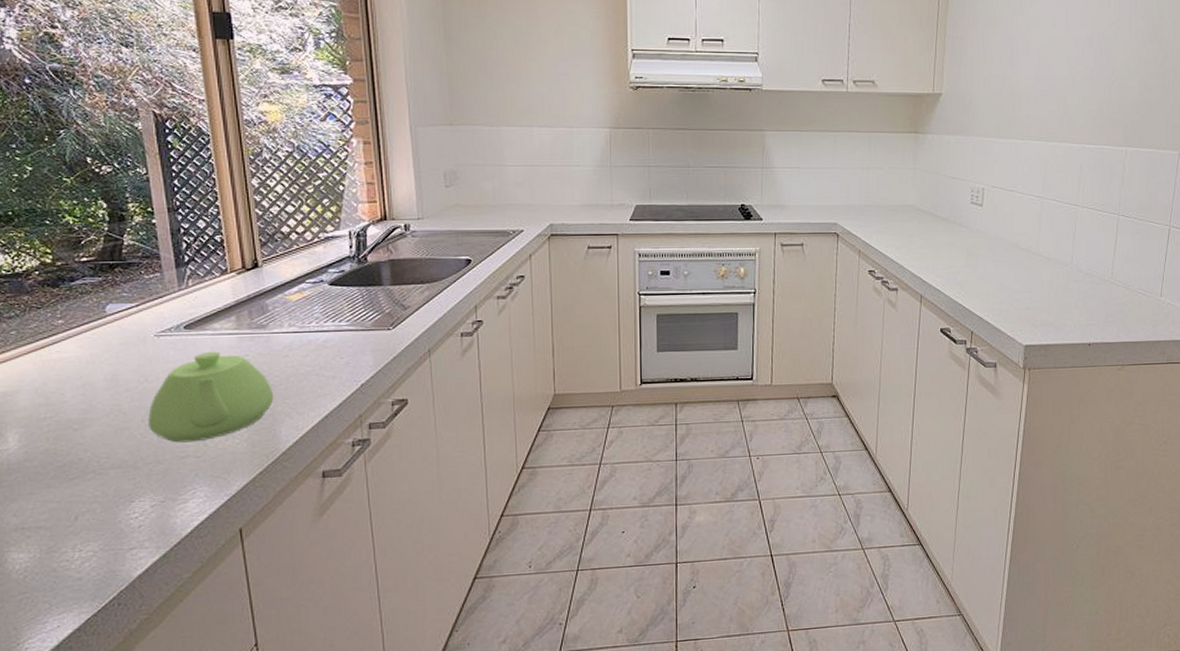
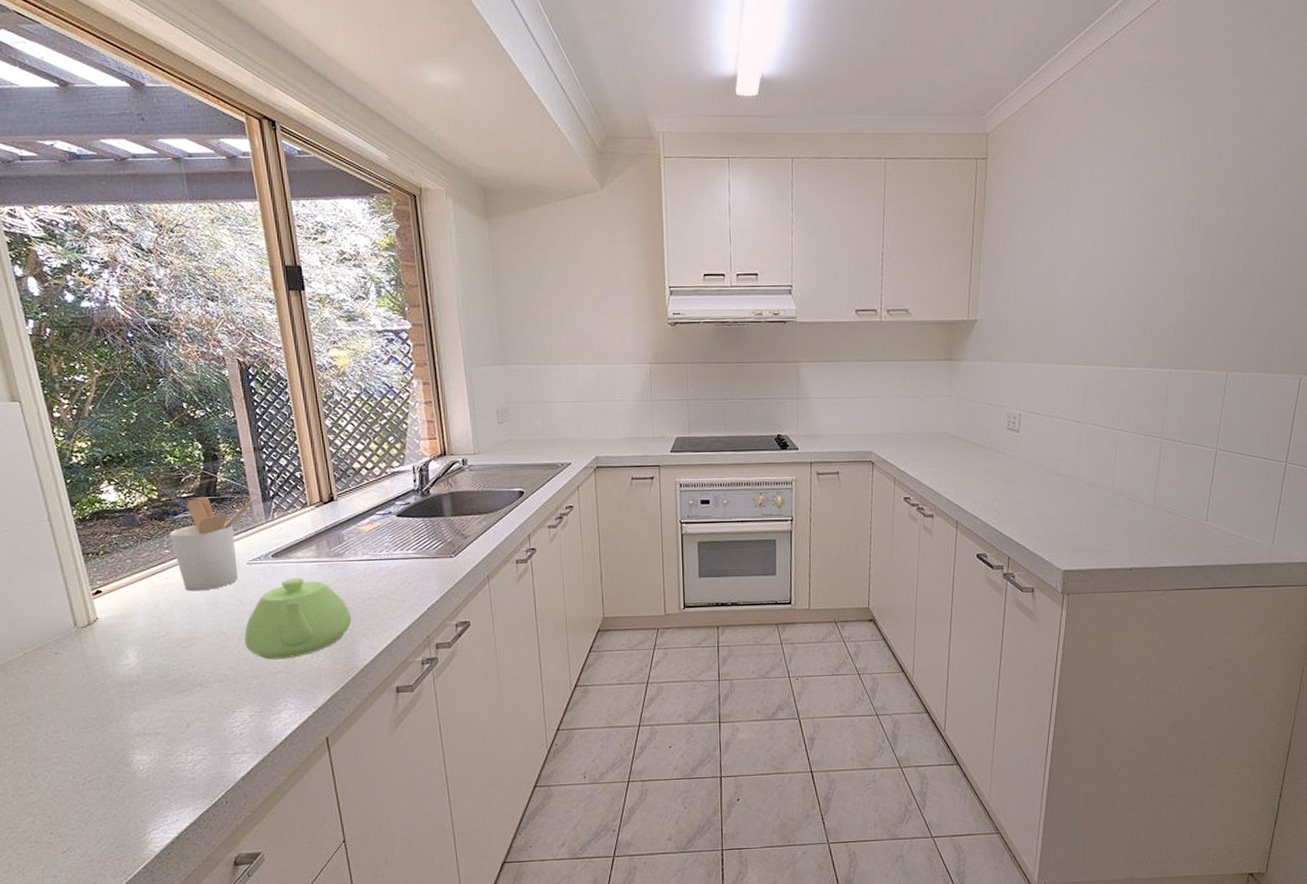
utensil holder: none [64,260,170,367] -> present [170,496,258,592]

